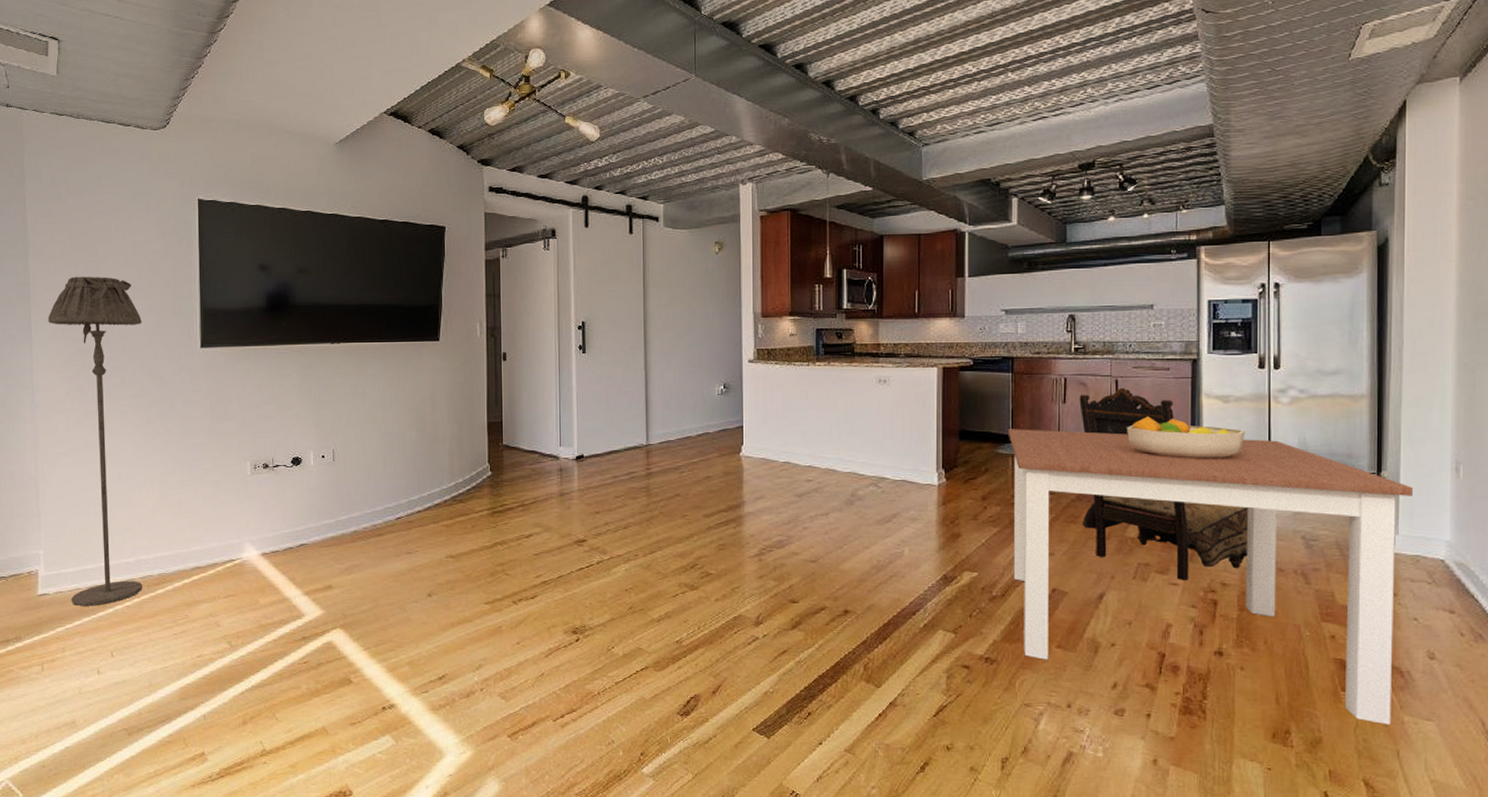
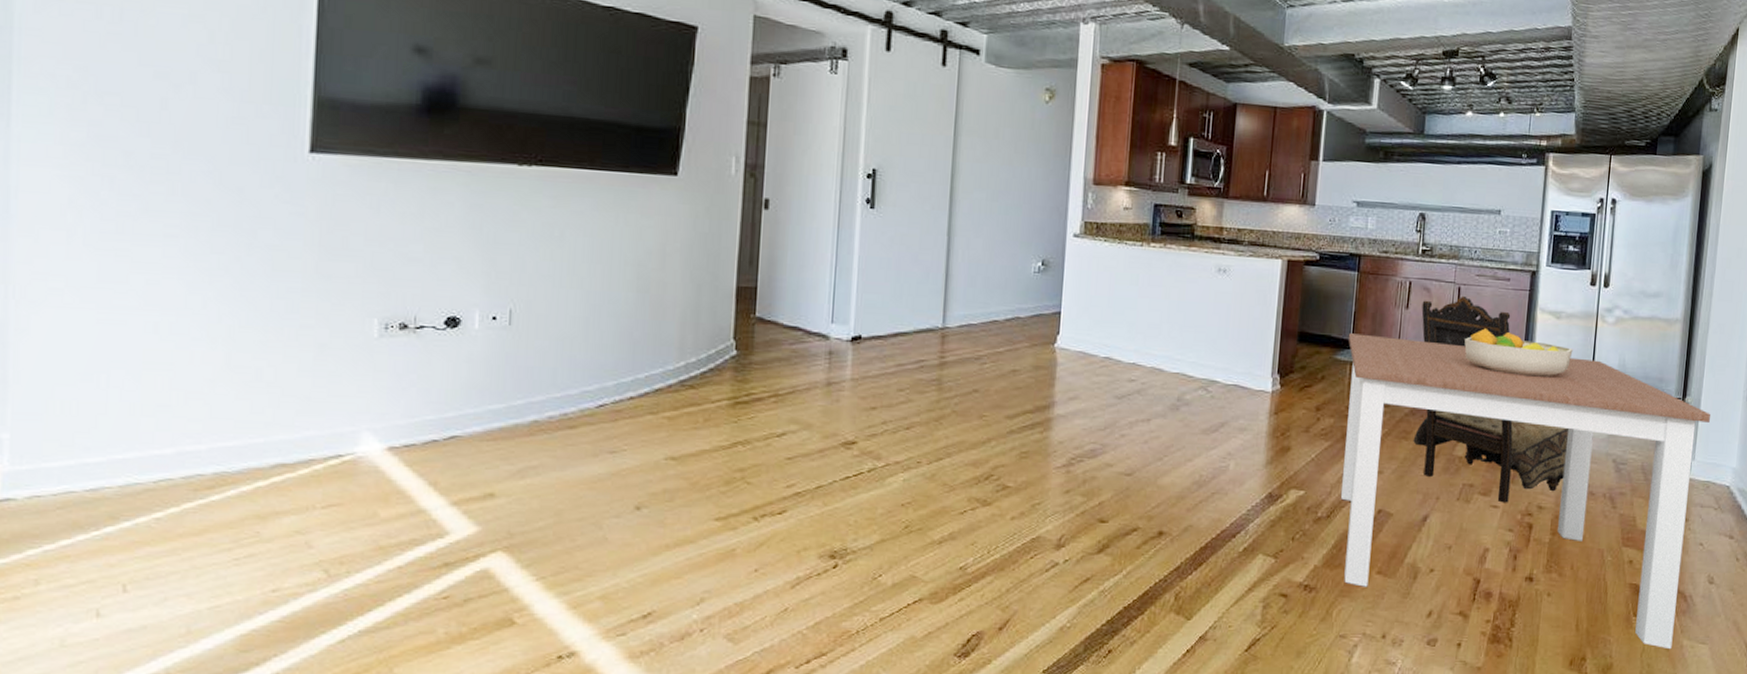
floor lamp: present [48,276,143,606] -> none [43,27,212,518]

